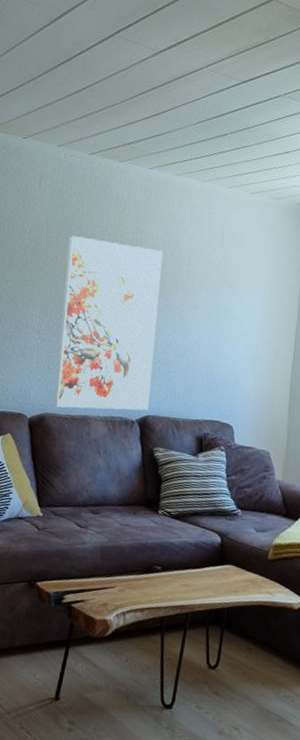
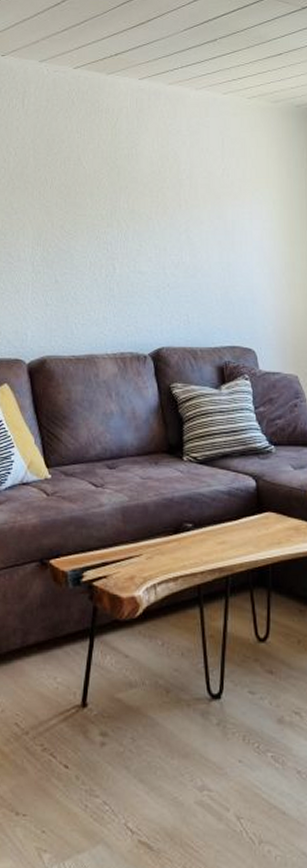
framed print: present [54,235,163,411] -> none [55,155,161,348]

